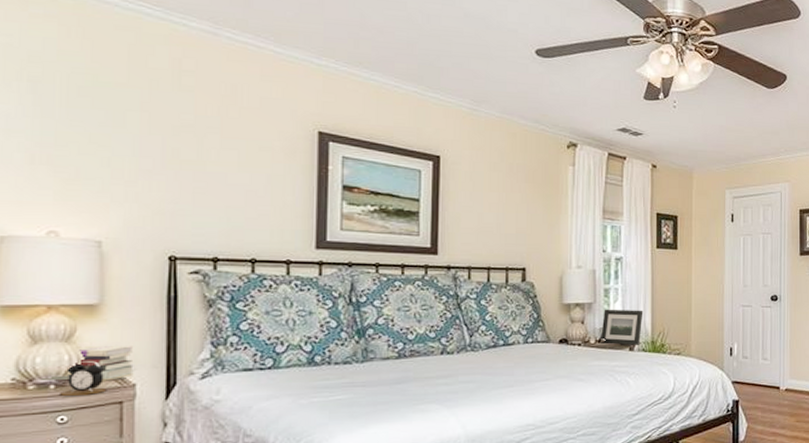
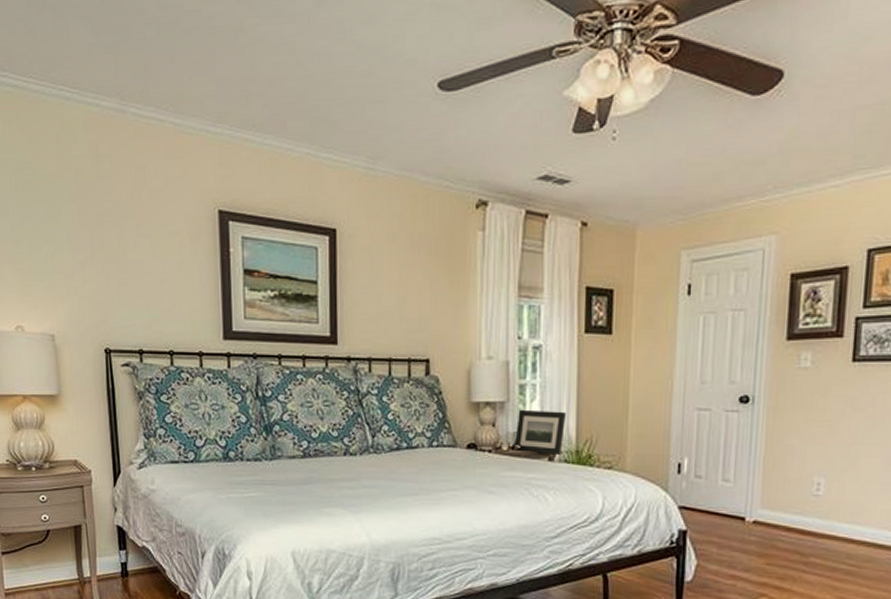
books: present [40,345,134,382] -> none [25,433,89,466]
alarm clock: present [60,361,107,396] -> none [40,447,71,478]

